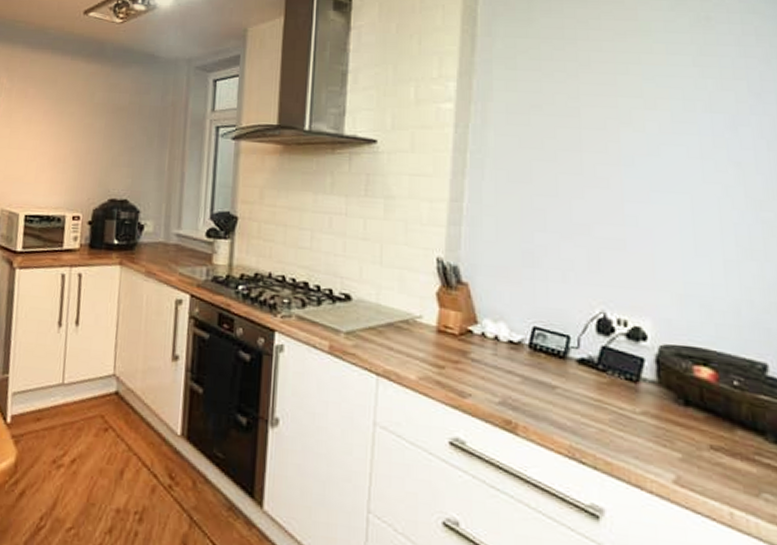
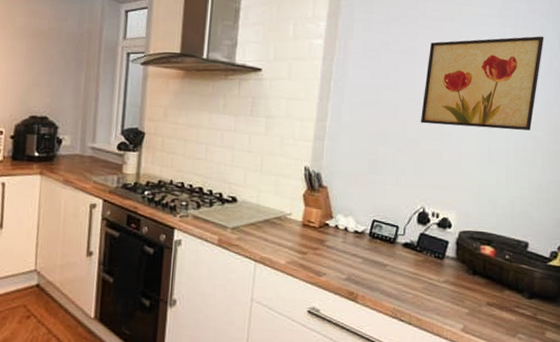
wall art: none [591,87,766,211] -> present [420,36,544,131]

